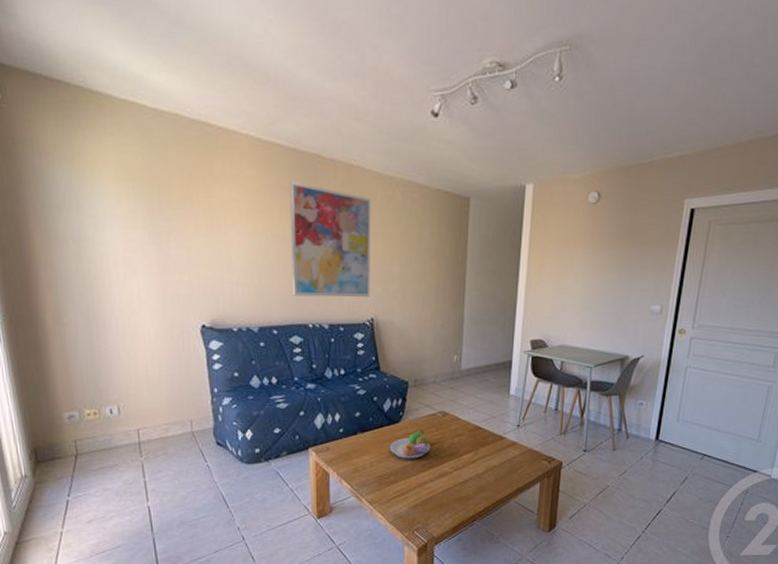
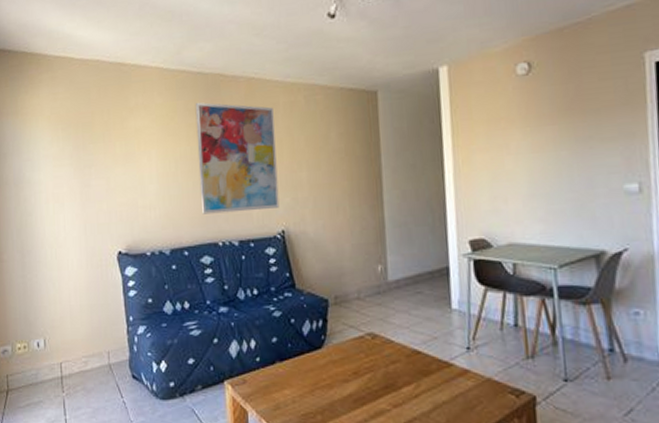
fruit bowl: present [389,431,431,459] -> none [312,358,361,393]

